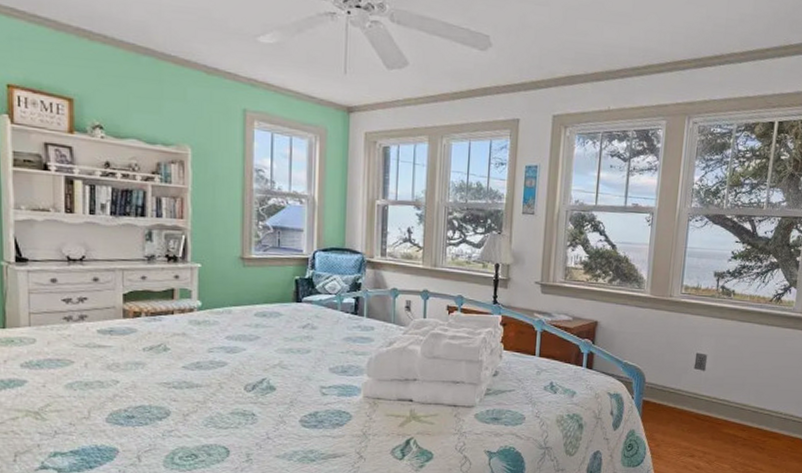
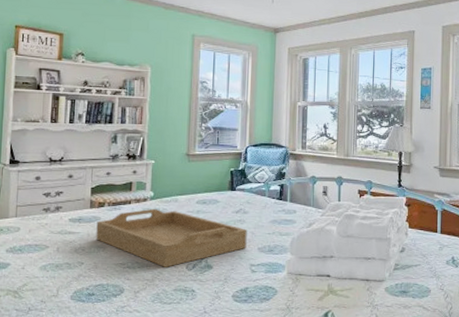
serving tray: none [132,320,316,388] -> present [96,208,247,267]

